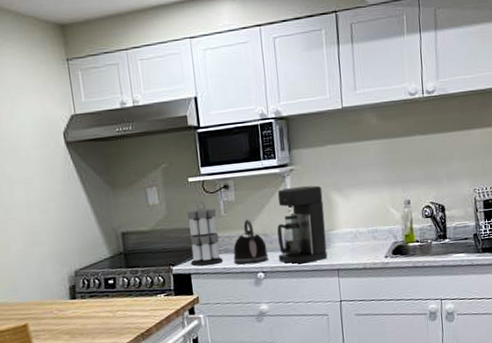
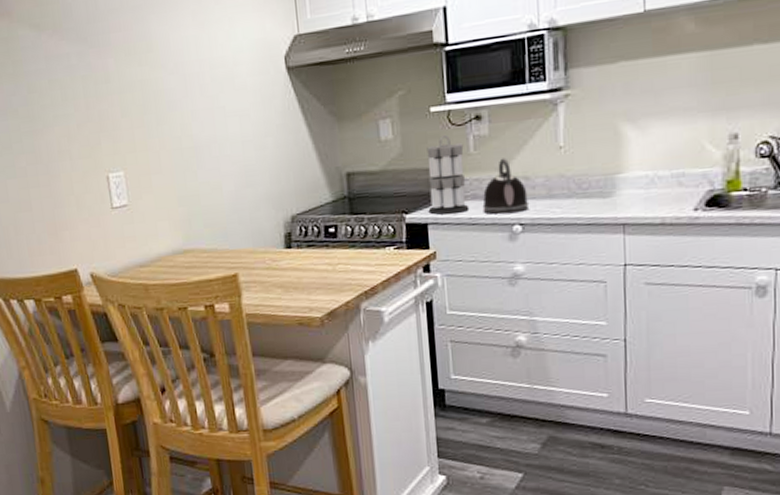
coffee maker: present [277,185,328,265] -> none [541,114,610,217]

